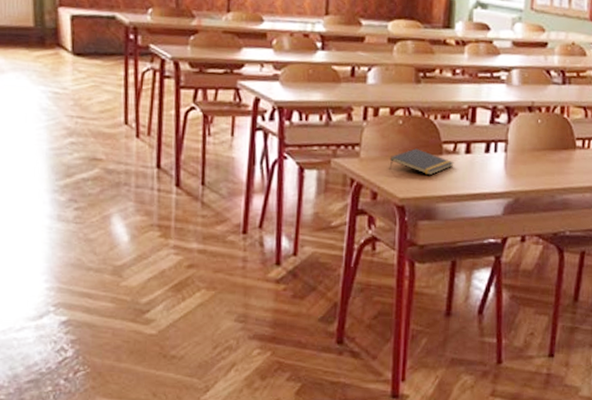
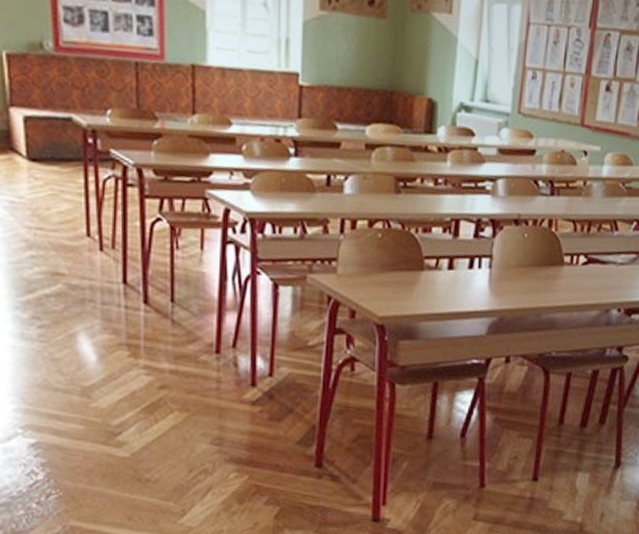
notepad: present [389,148,454,176] -> none [368,264,436,293]

